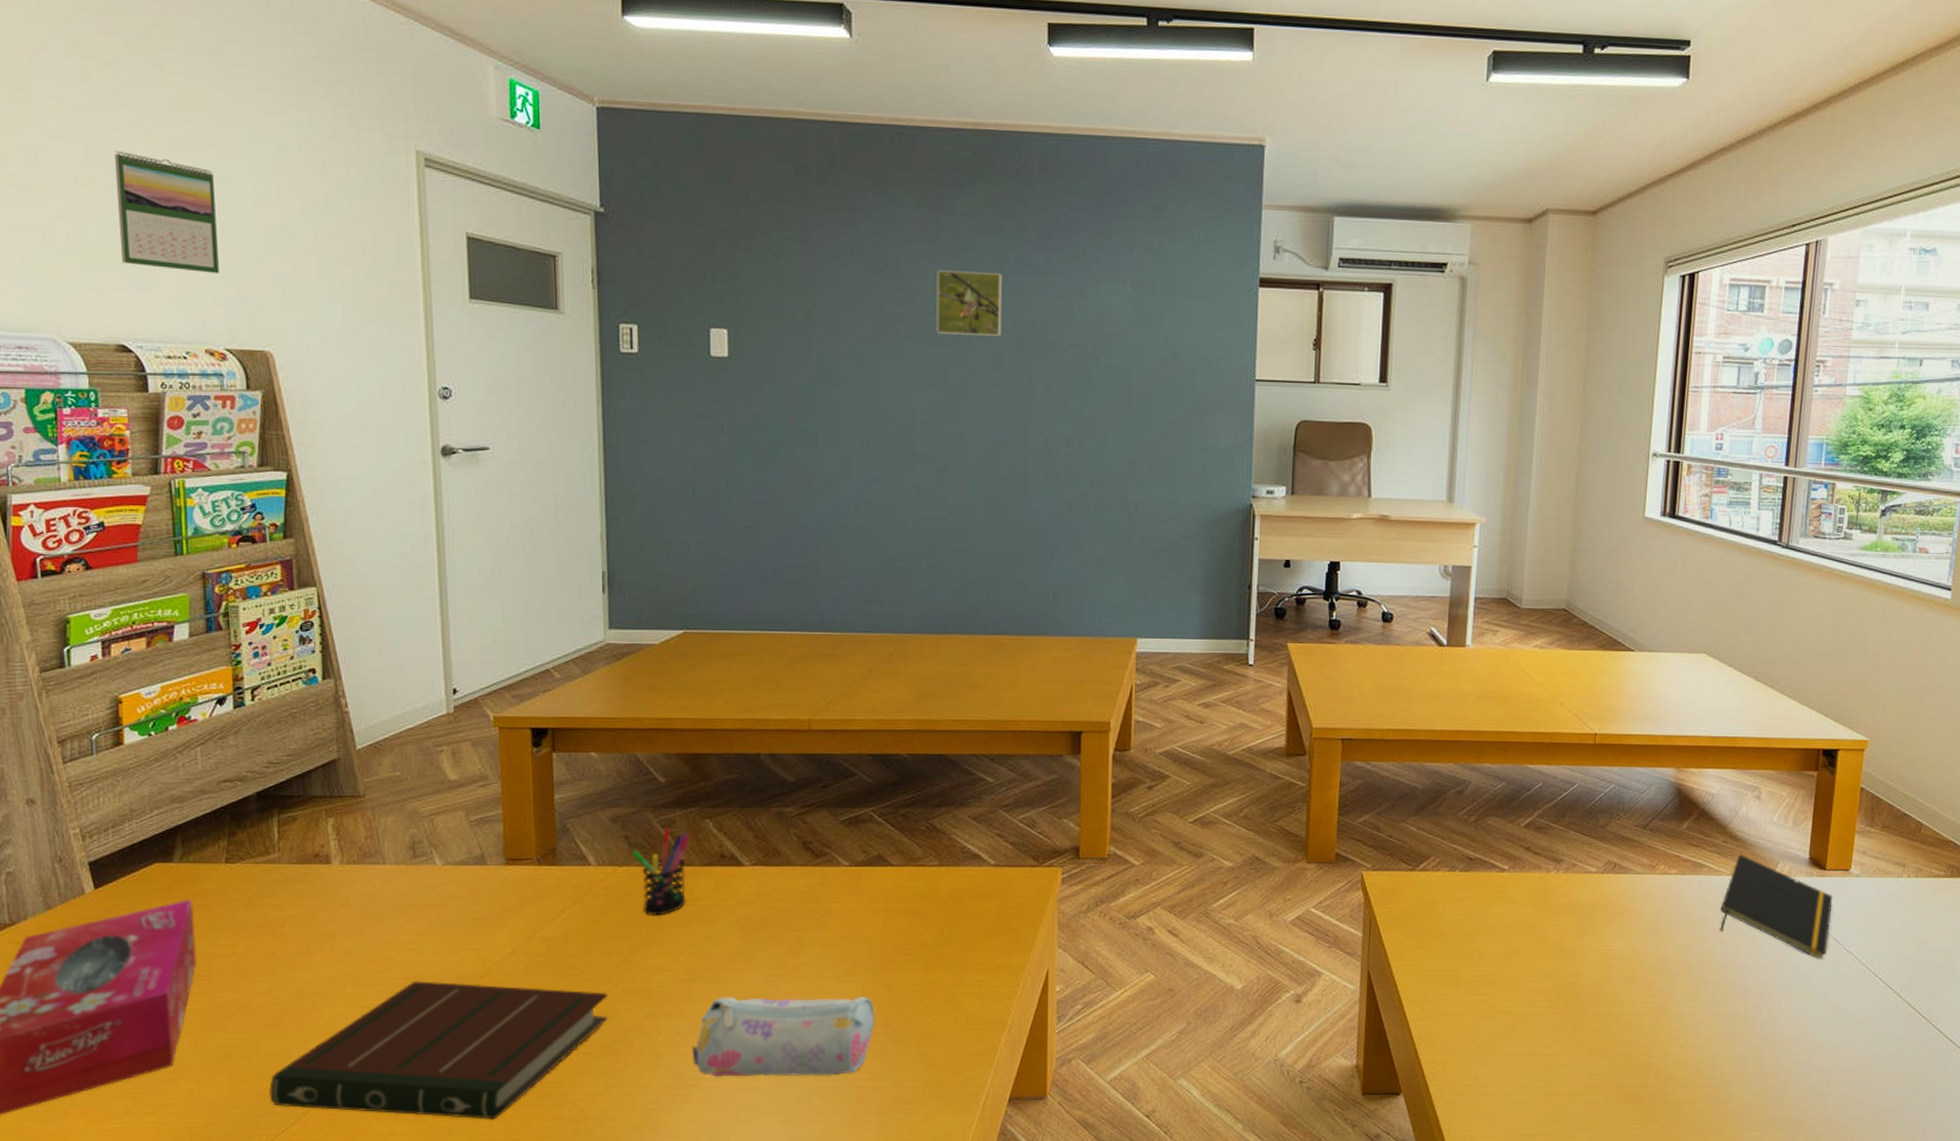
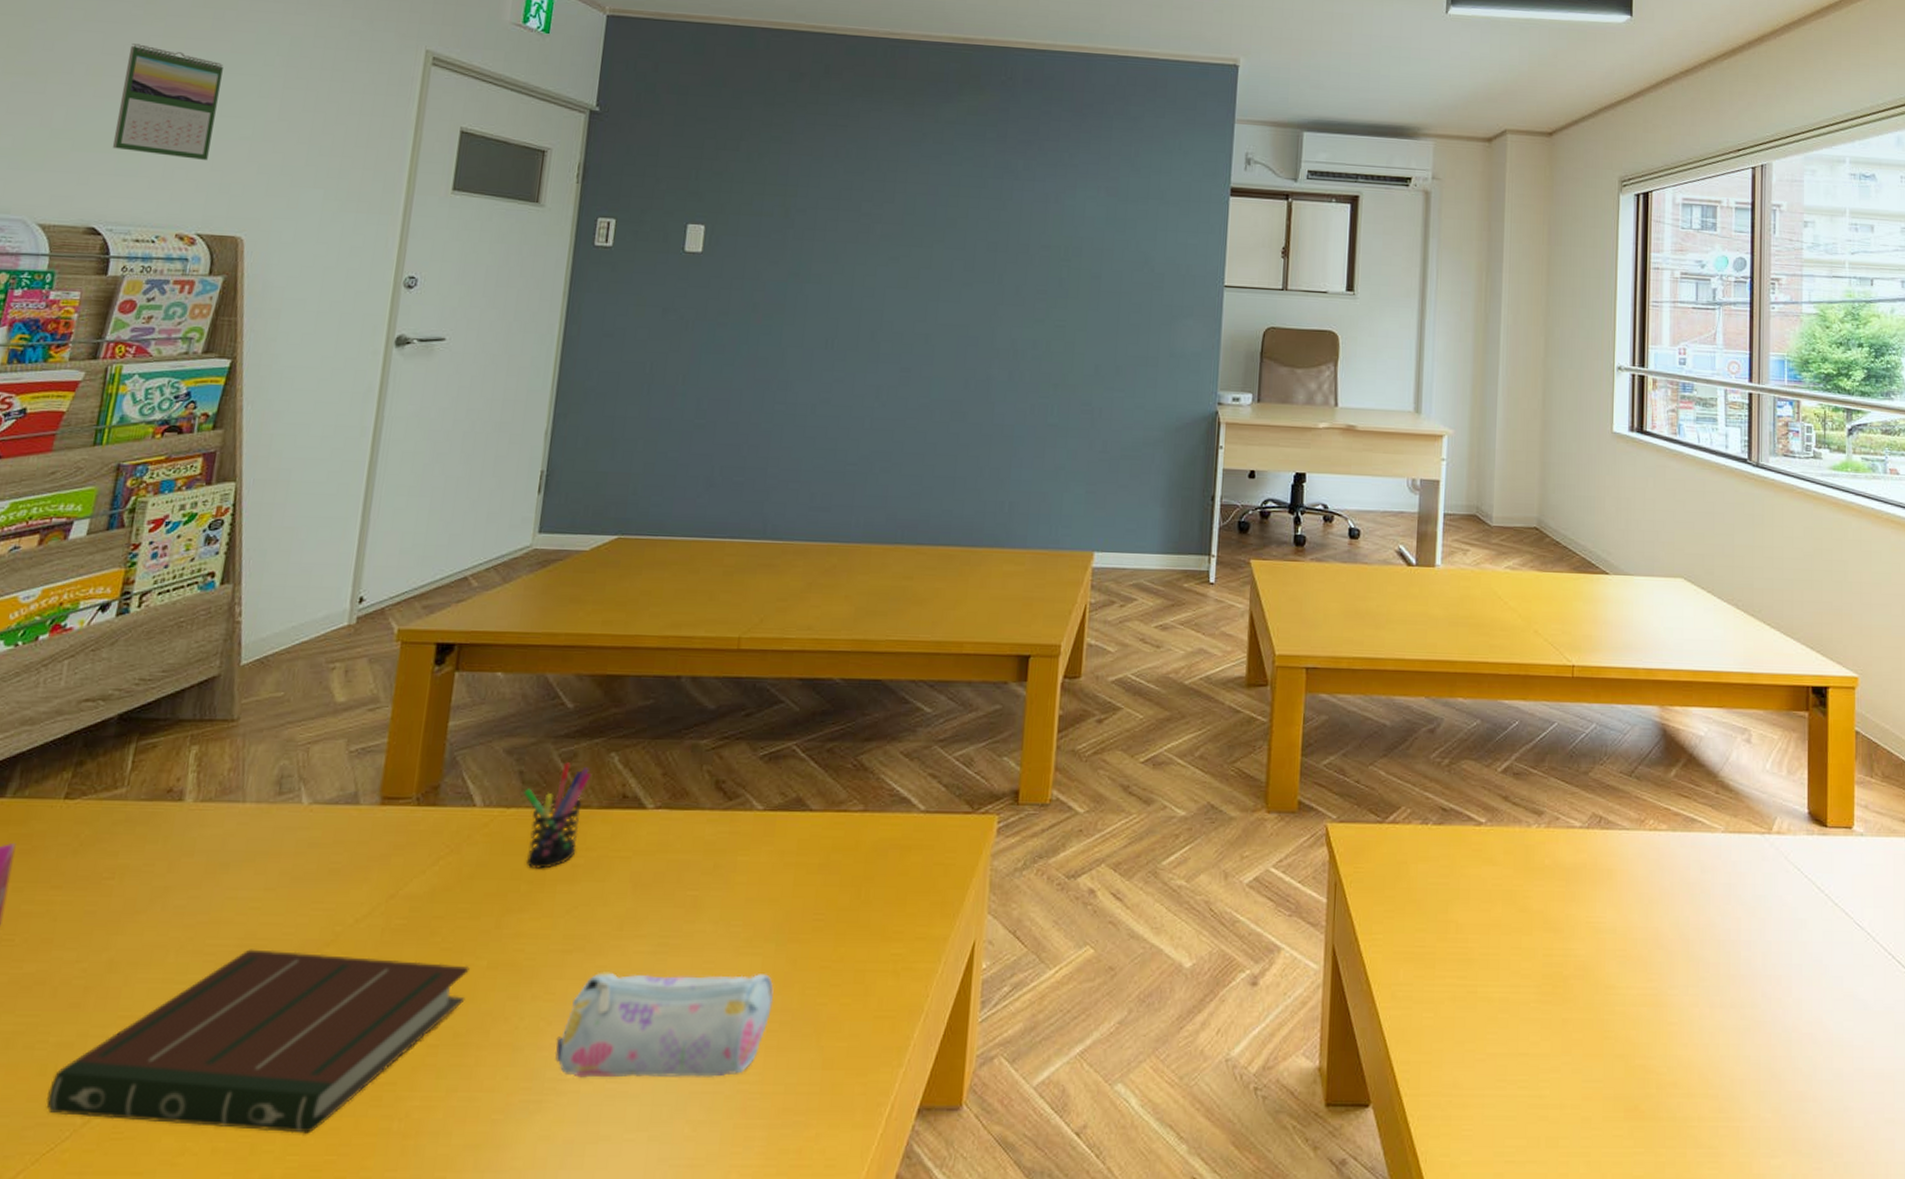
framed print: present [936,270,1002,336] -> none [912,173,981,238]
notepad: present [1720,854,1832,958] -> none [1717,807,1838,934]

